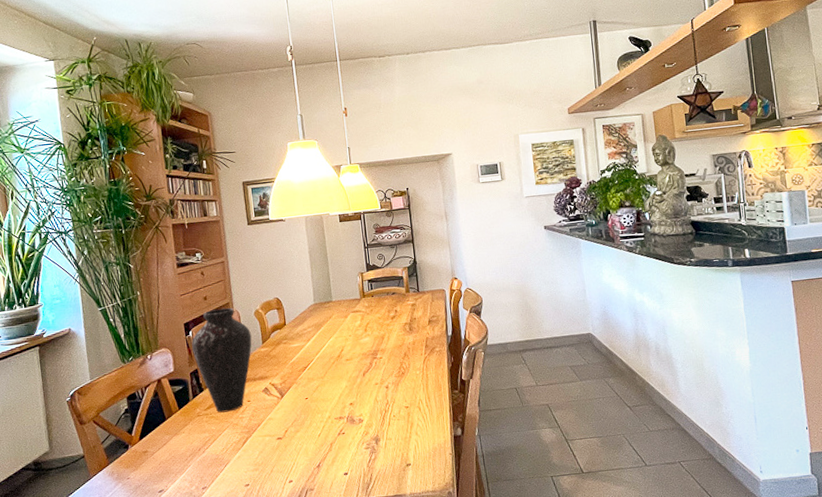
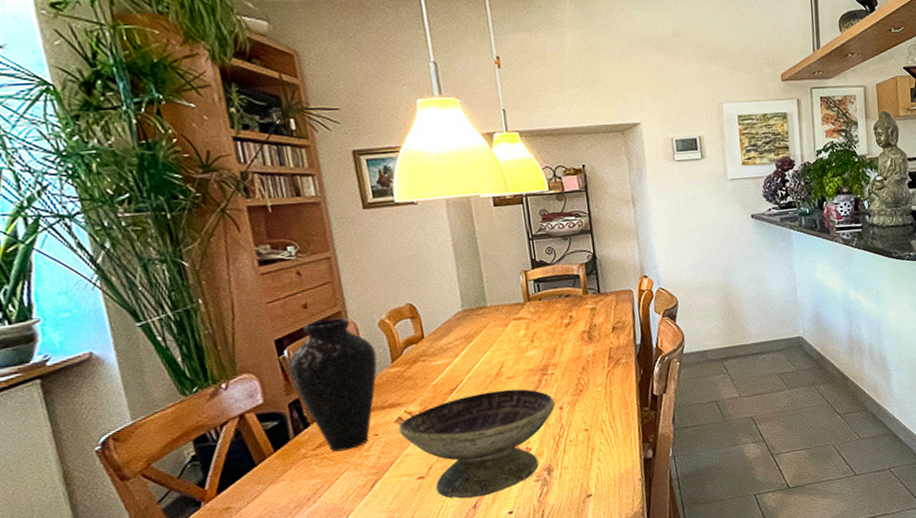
decorative bowl: none [265,369,382,459] -> present [398,388,555,499]

